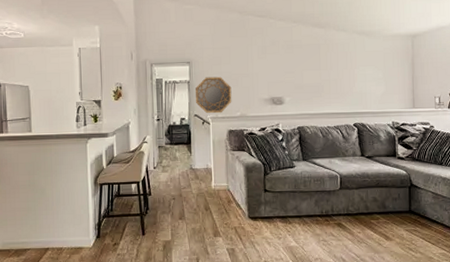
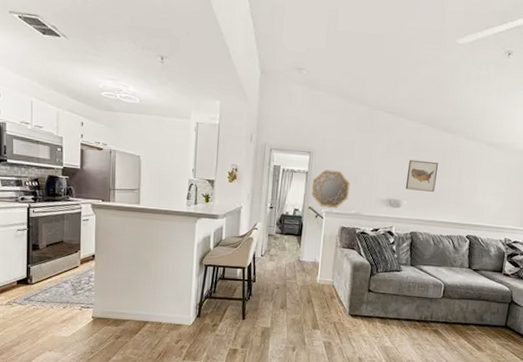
wall art: none [285,56,315,86] -> present [405,159,438,192]

